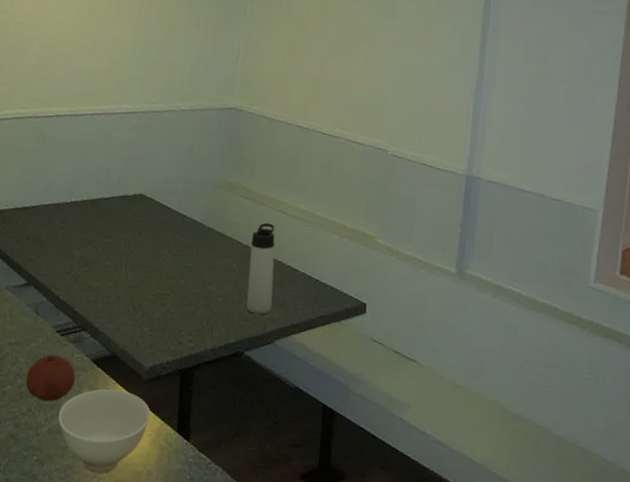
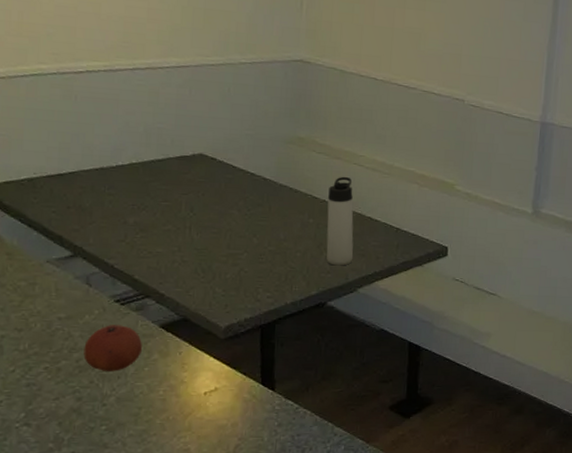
bowl: present [57,388,151,474] -> none [126,351,232,433]

